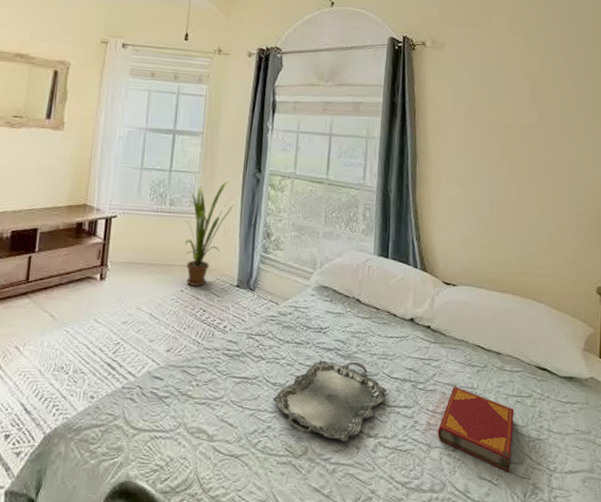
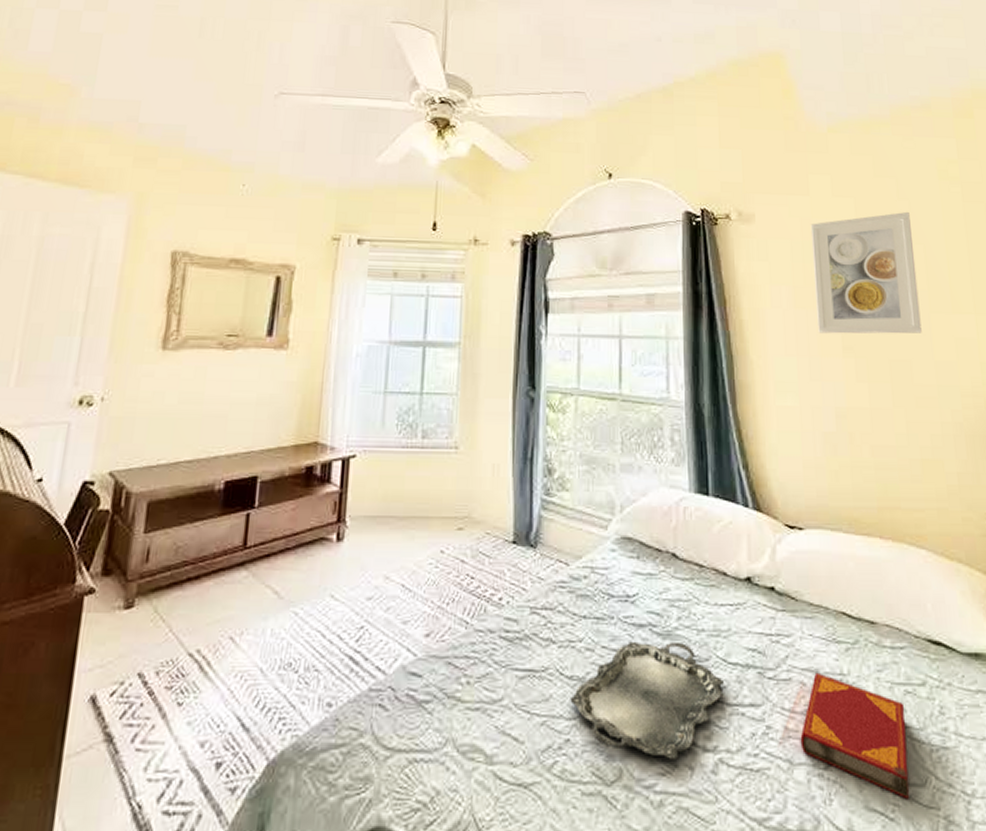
house plant: present [184,181,235,286] -> none [441,403,505,544]
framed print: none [484,48,566,145] -> present [810,211,922,334]

